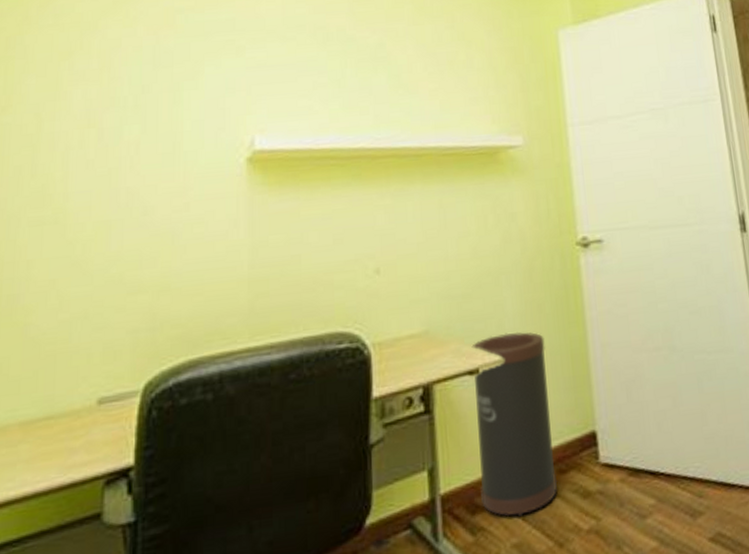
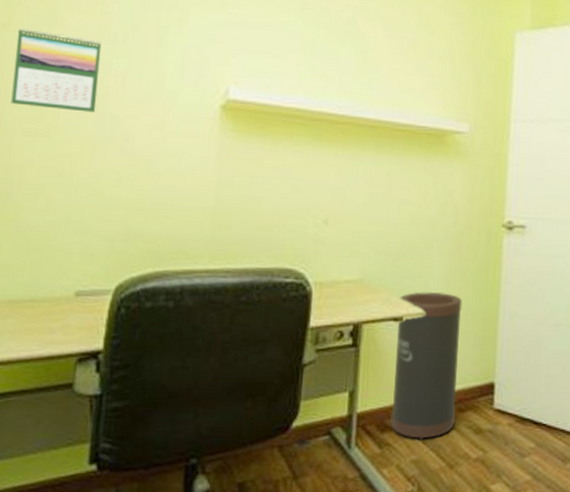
calendar: none [13,107,111,193] -> present [11,27,102,113]

